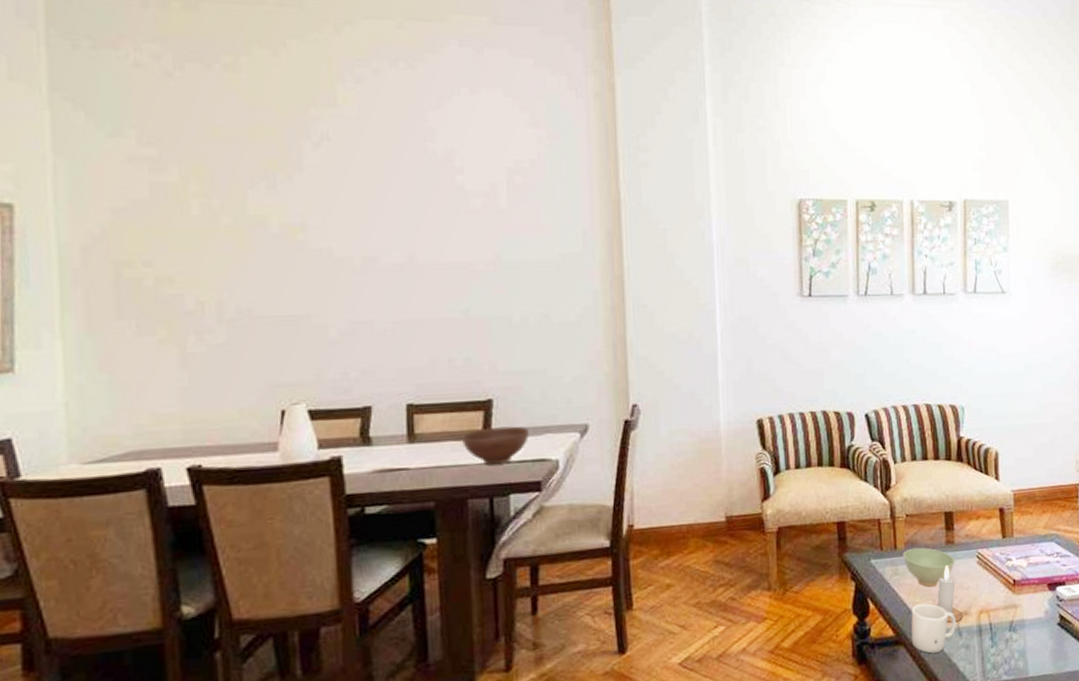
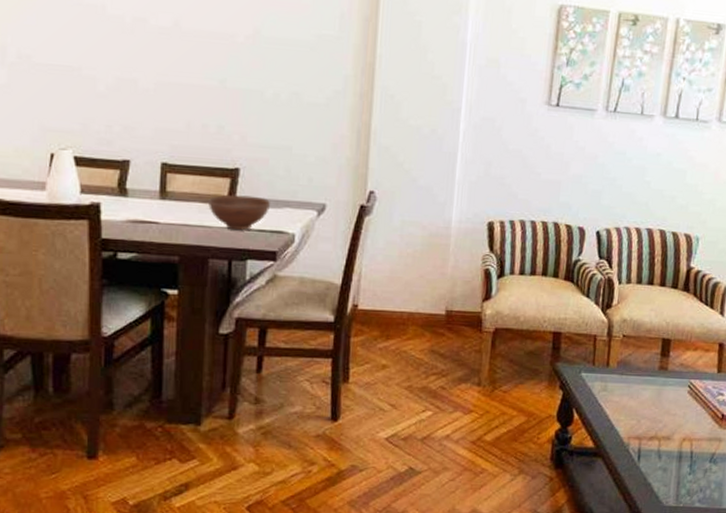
bowl: present [903,547,956,587] -> none [614,368,666,407]
mug: present [911,603,956,654] -> none [610,422,658,470]
candle: present [936,565,963,622] -> none [640,390,665,445]

